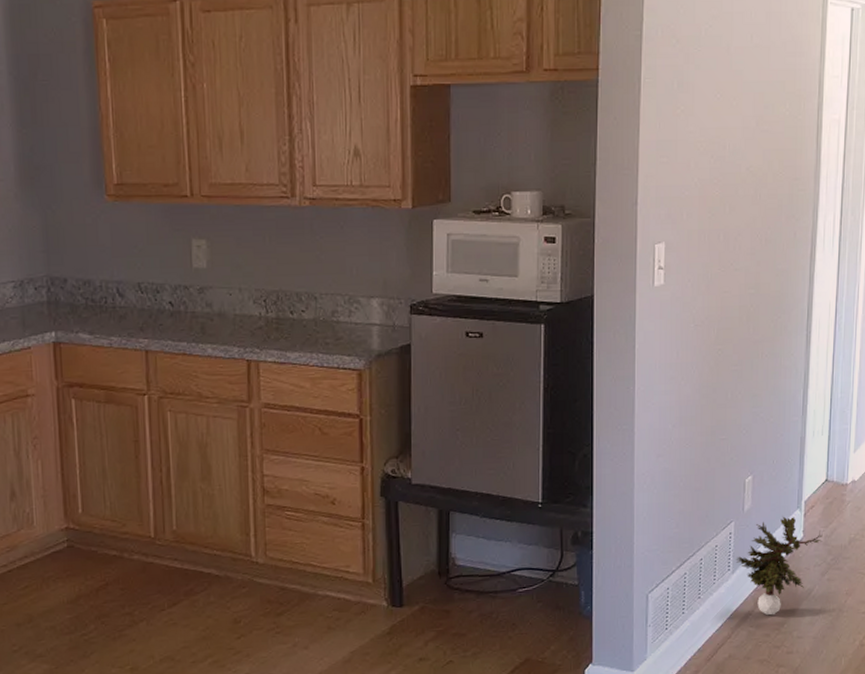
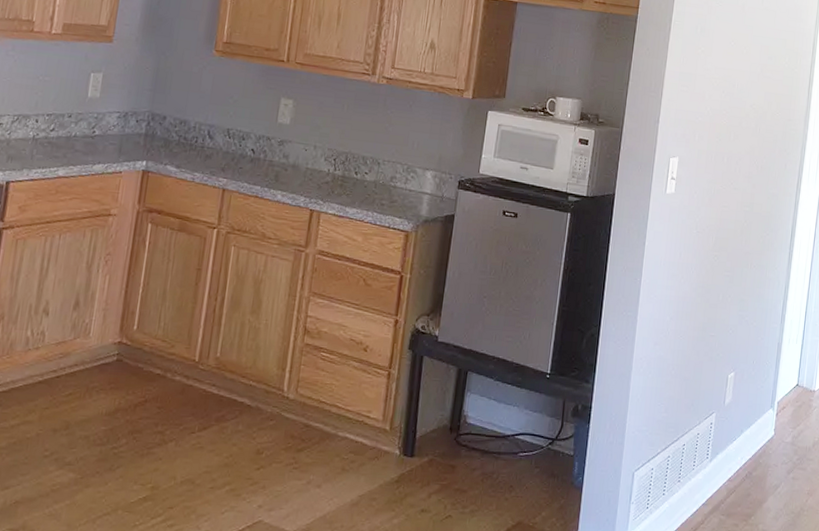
potted plant: present [735,516,823,616] -> none [714,413,791,507]

